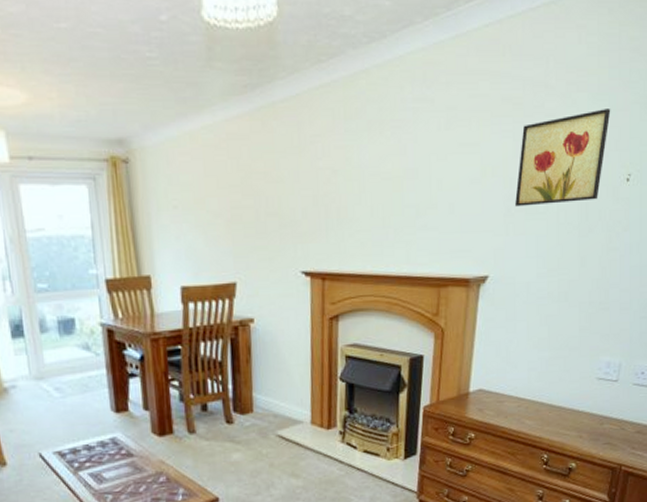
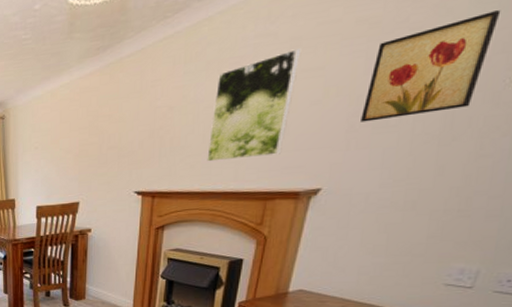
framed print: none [377,120,458,240] -> present [207,48,302,162]

